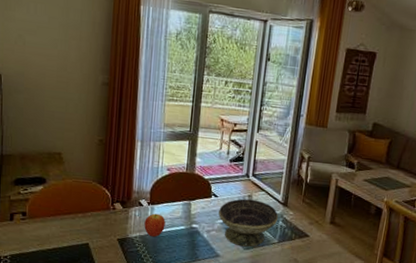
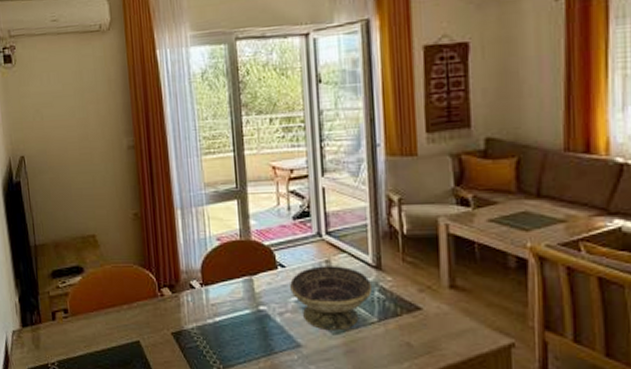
fruit: present [144,213,166,237] -> none [200,296,226,327]

